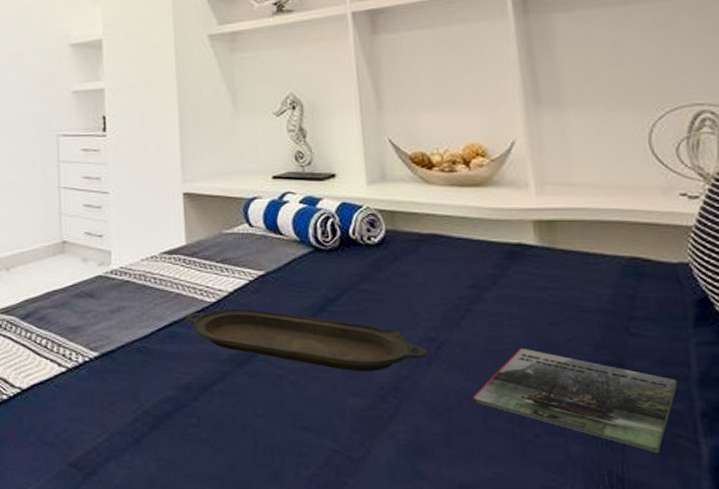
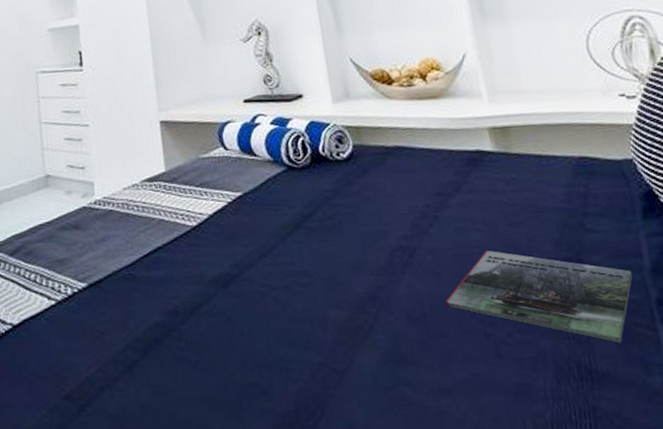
serving tray: present [185,308,428,371] -> none [168,230,401,284]

